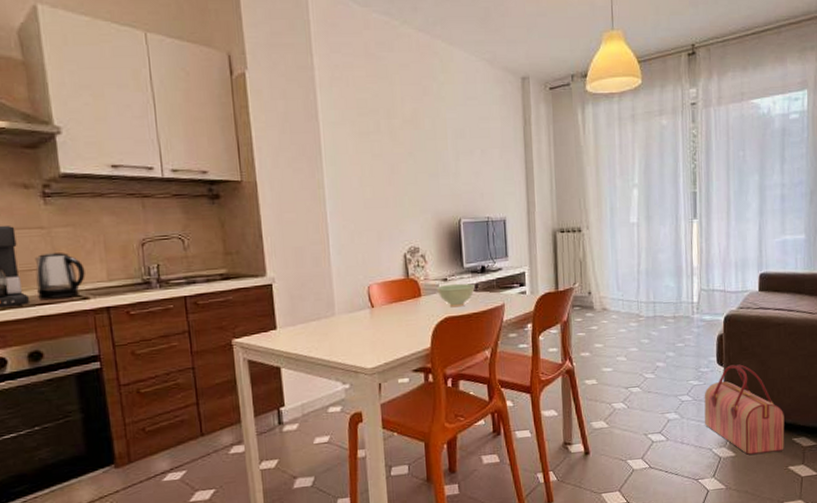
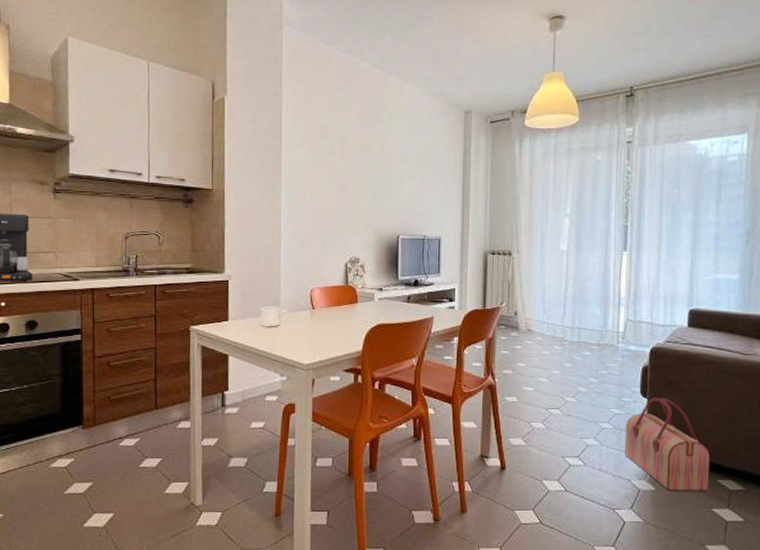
kettle: present [34,251,85,300] -> none [40,238,78,279]
mug: none [311,308,345,333] -> present [259,306,288,327]
bowl: present [437,283,475,308] -> none [372,293,407,316]

